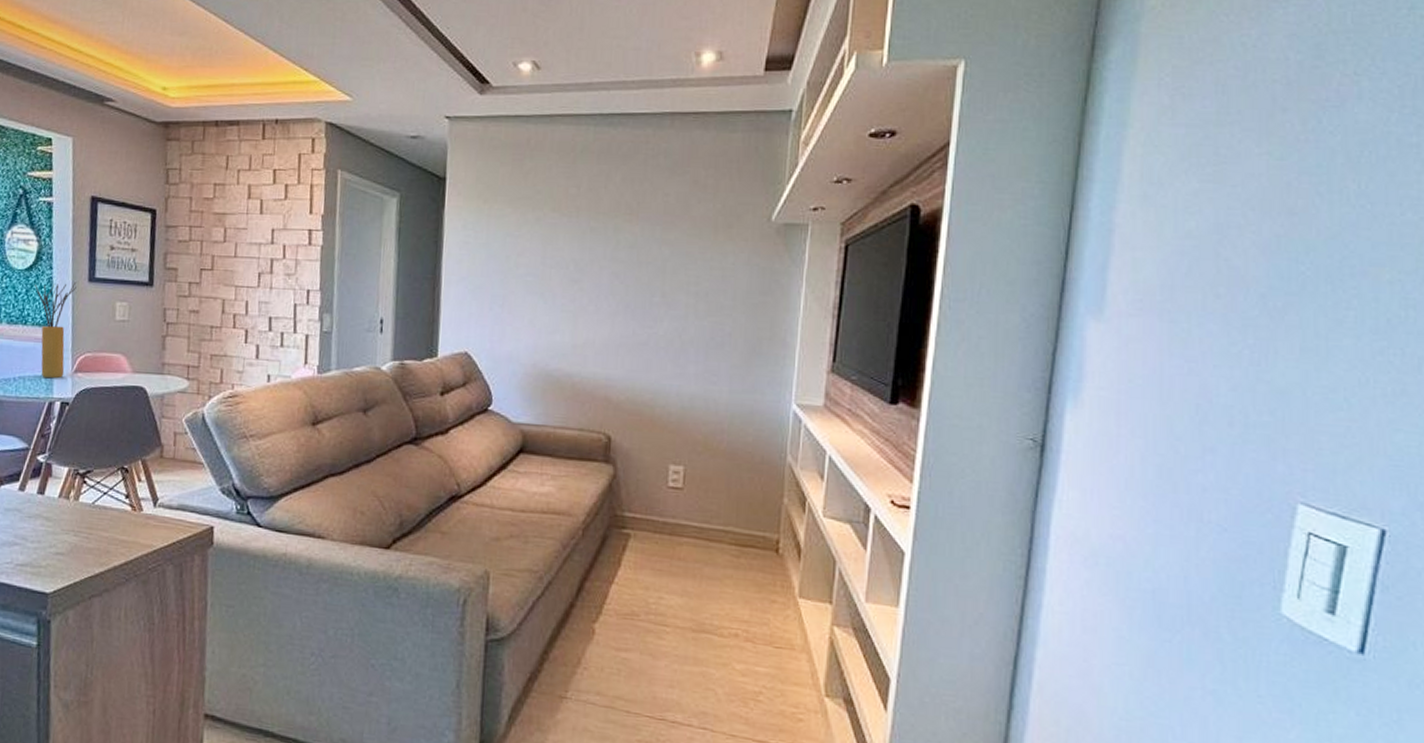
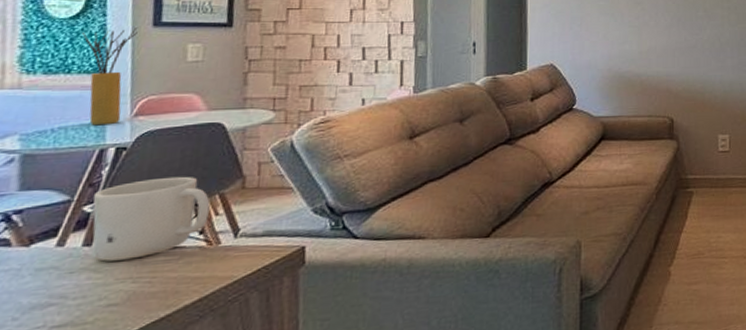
mug: none [44,436,134,513] -> present [92,176,210,262]

